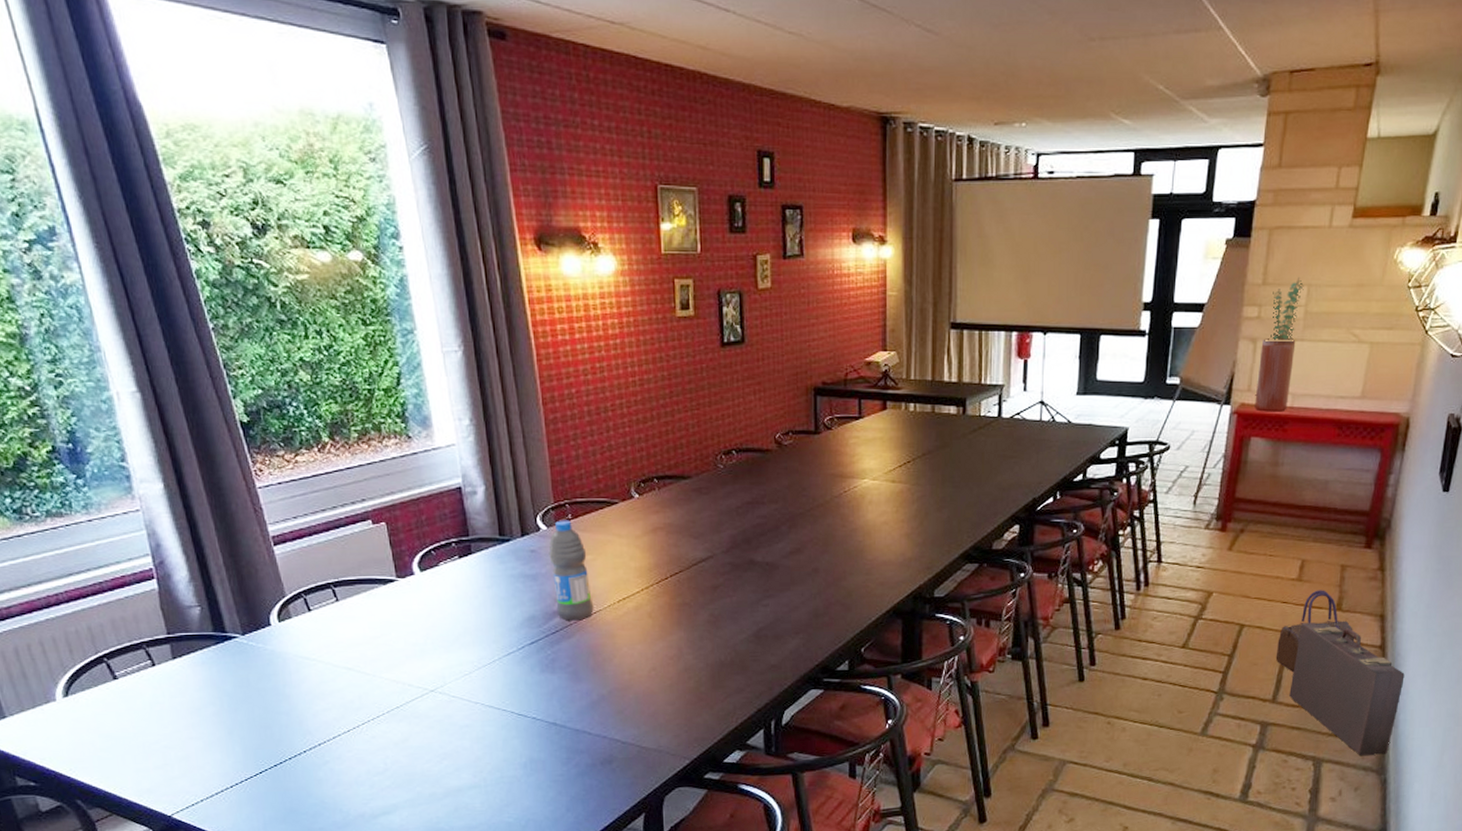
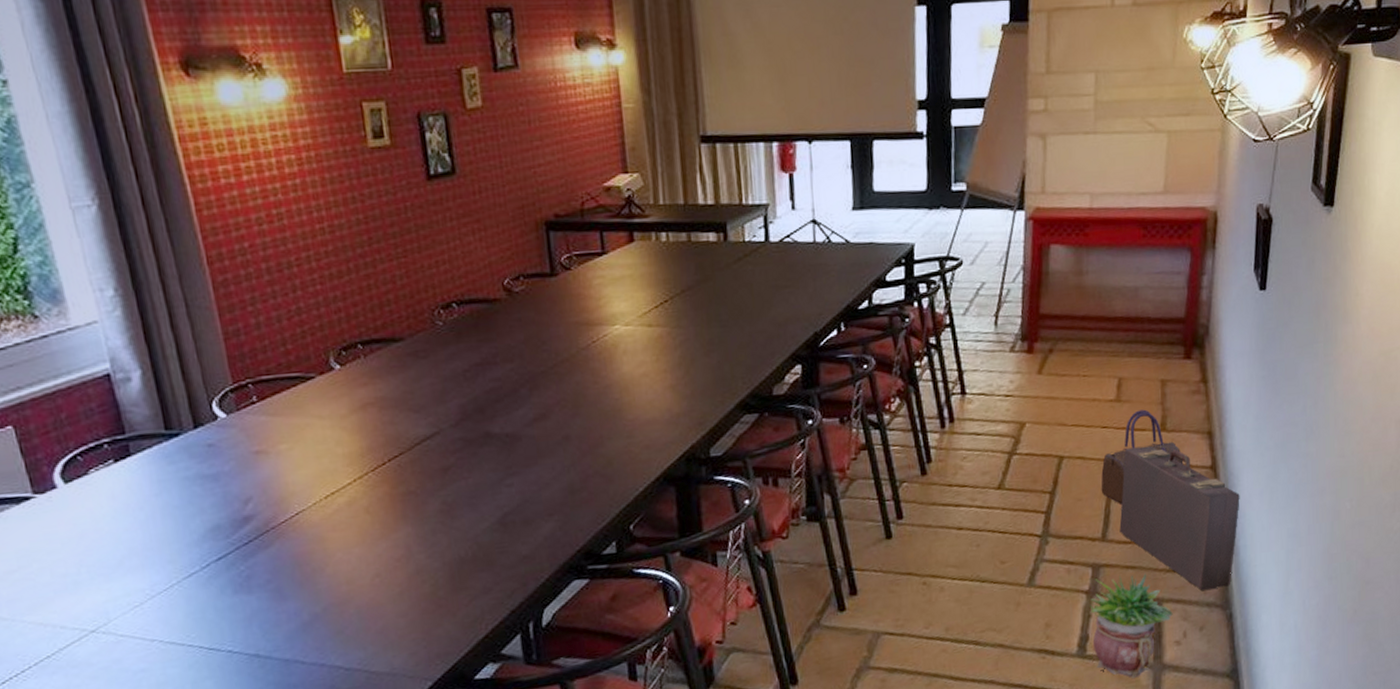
water bottle: present [548,520,594,621] -> none [231,403,296,528]
potted plant: none [1249,734,1331,826] -> present [1088,573,1173,679]
vase: present [1254,278,1304,412] -> none [1050,64,1091,216]

